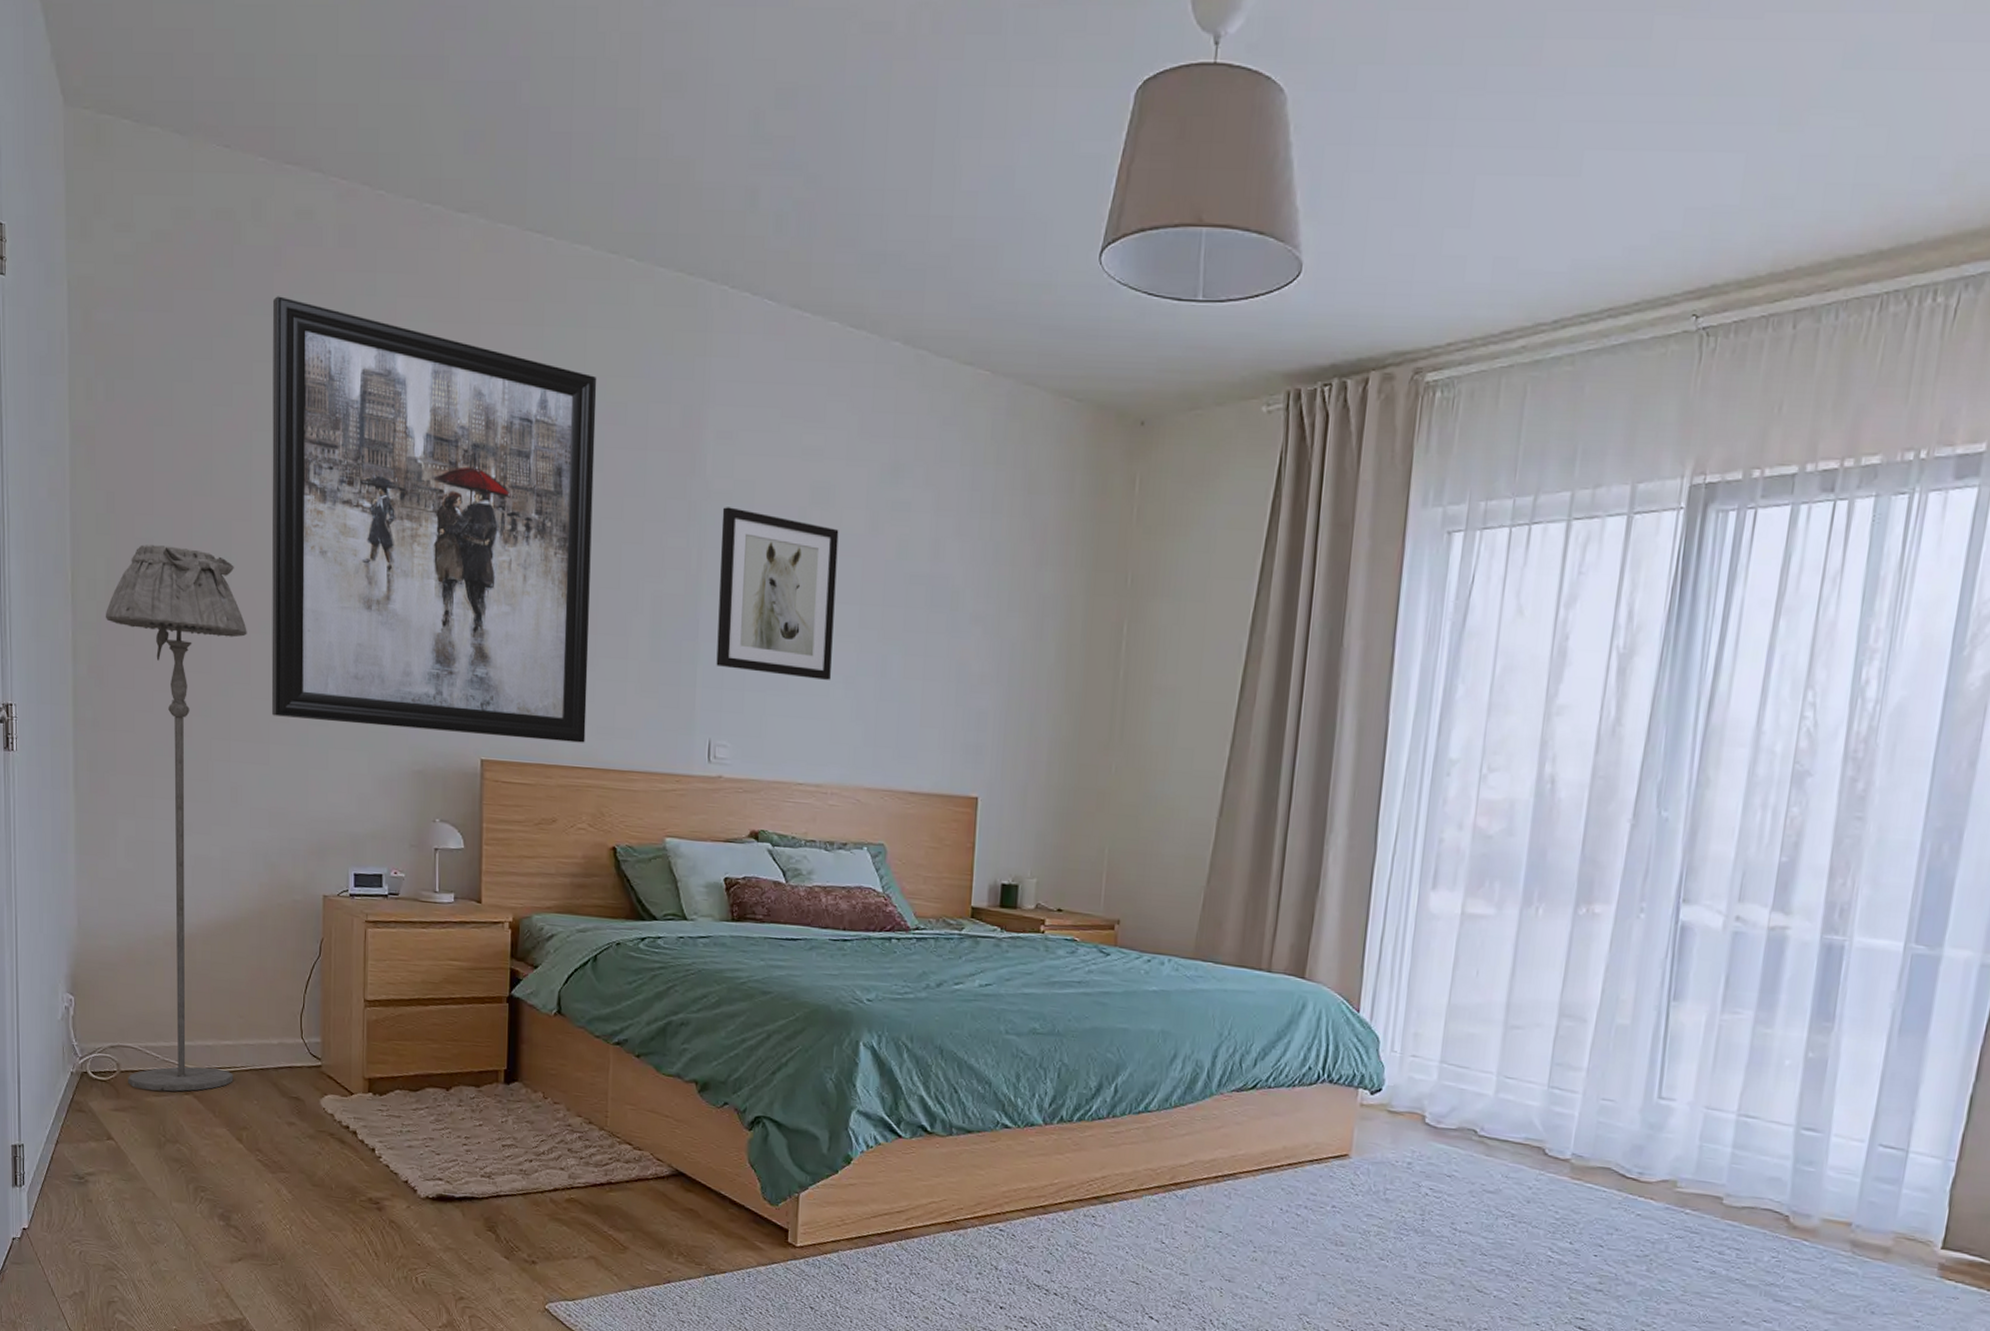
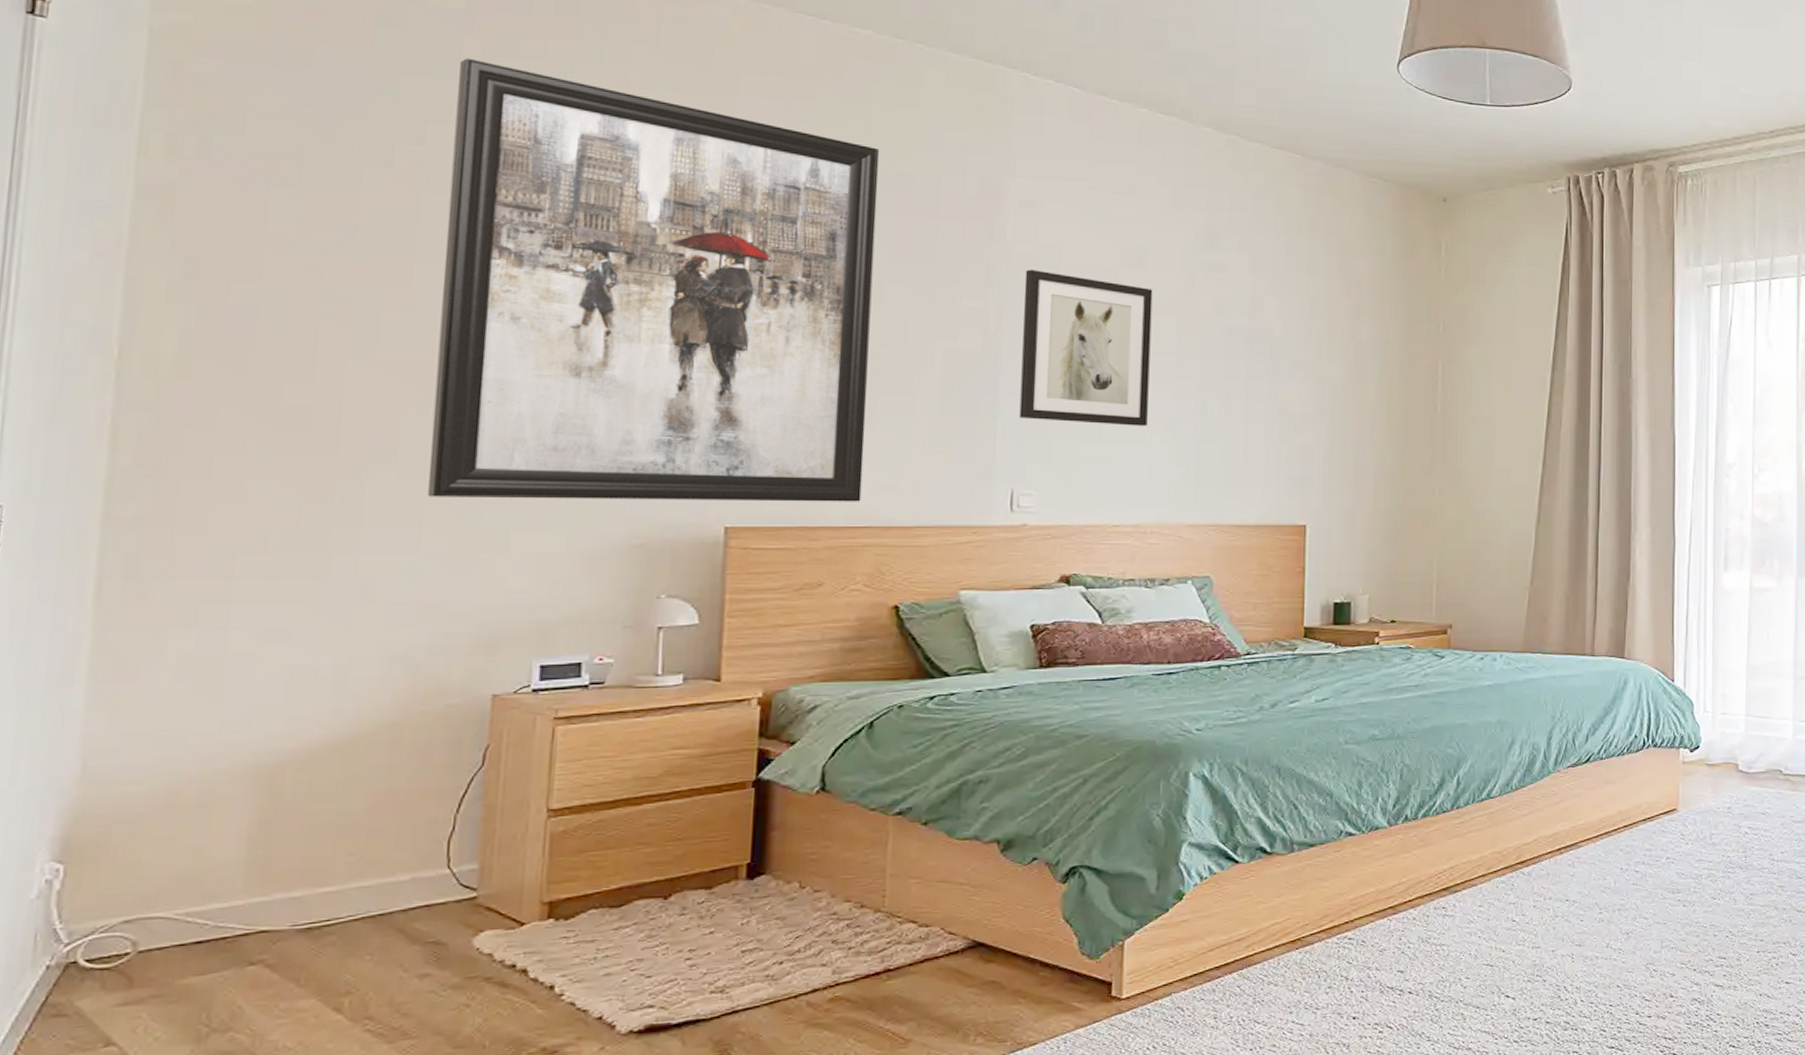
floor lamp: present [106,544,247,1092] -> none [150,314,397,970]

